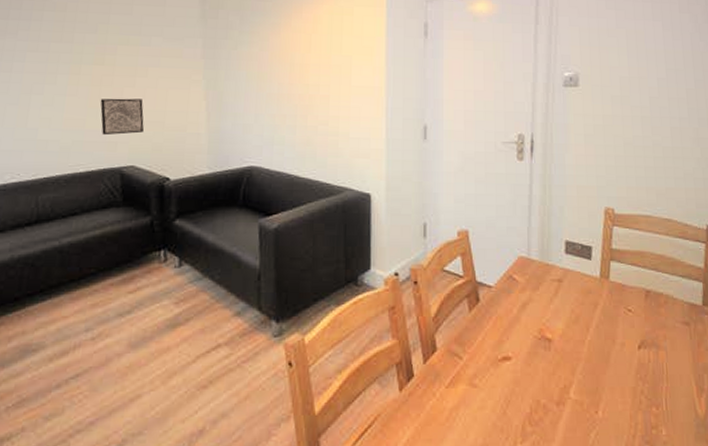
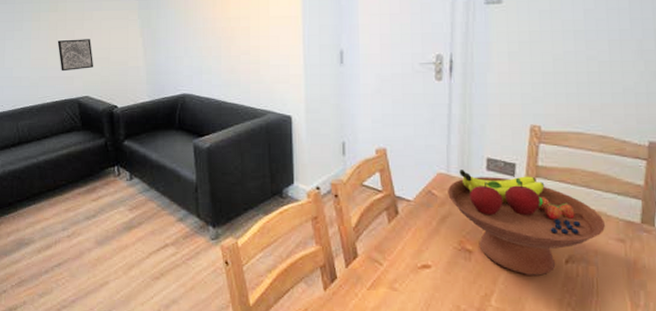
fruit bowl: none [528,253,672,363] -> present [448,170,605,276]

